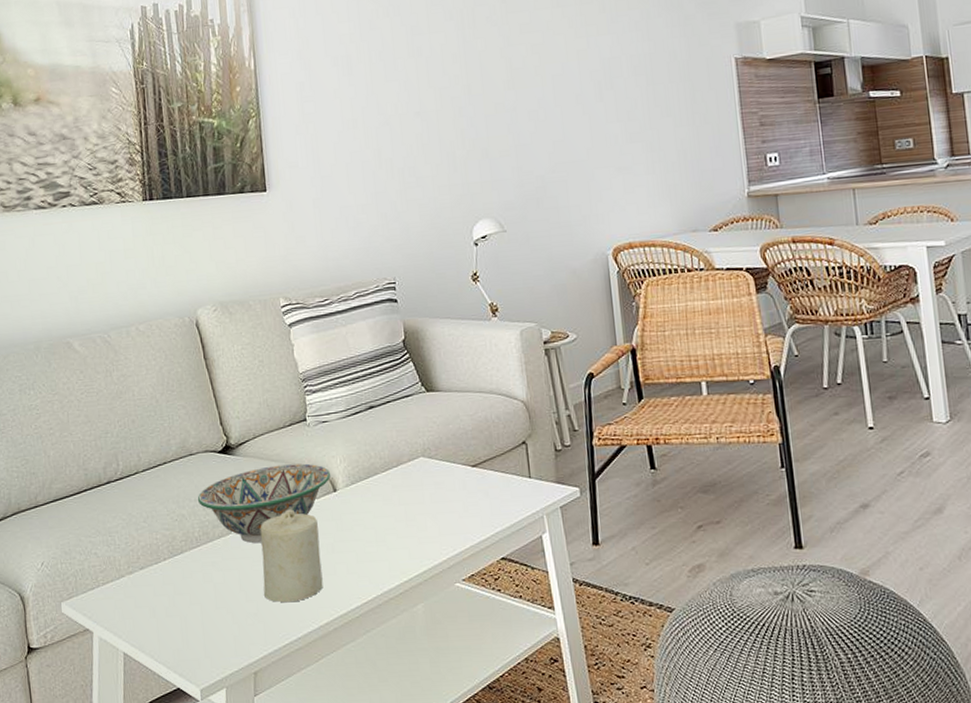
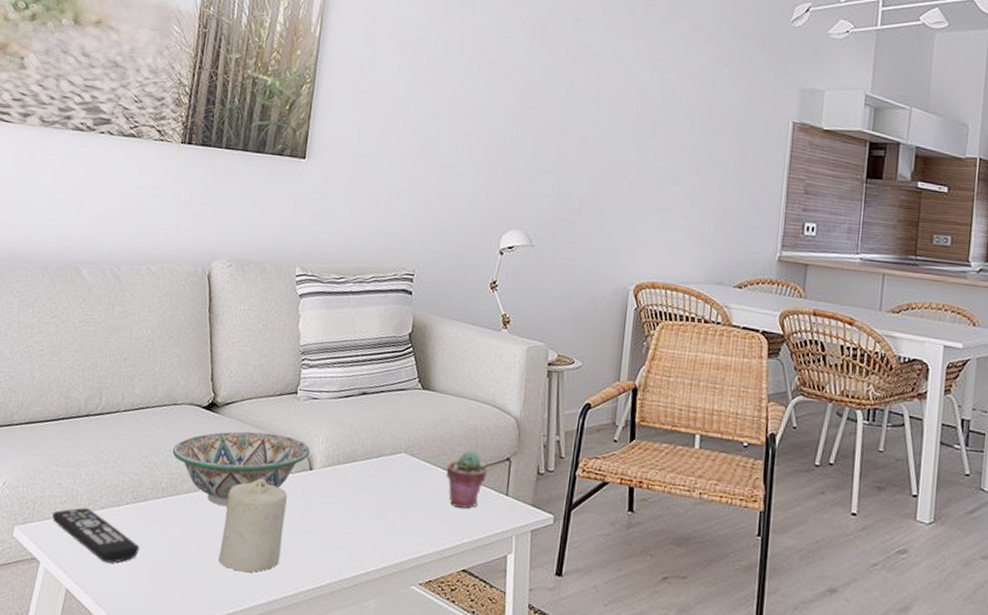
remote control: none [95,572,186,620] -> present [52,507,140,563]
potted succulent: none [466,441,506,499] -> present [447,451,487,509]

